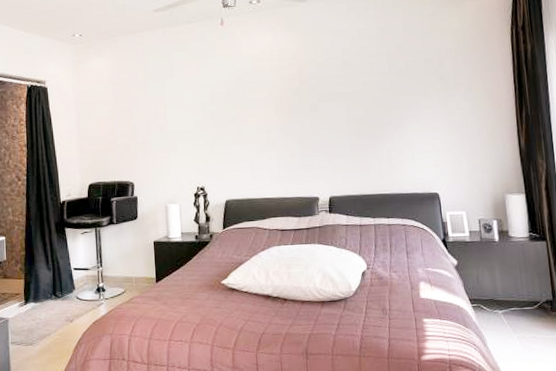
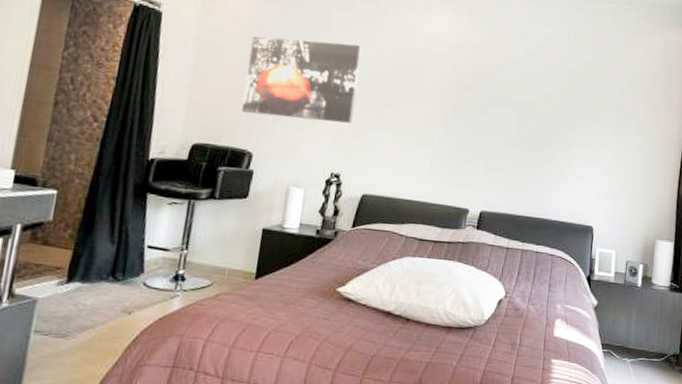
wall art: none [115,77,205,152] -> present [241,36,363,124]

